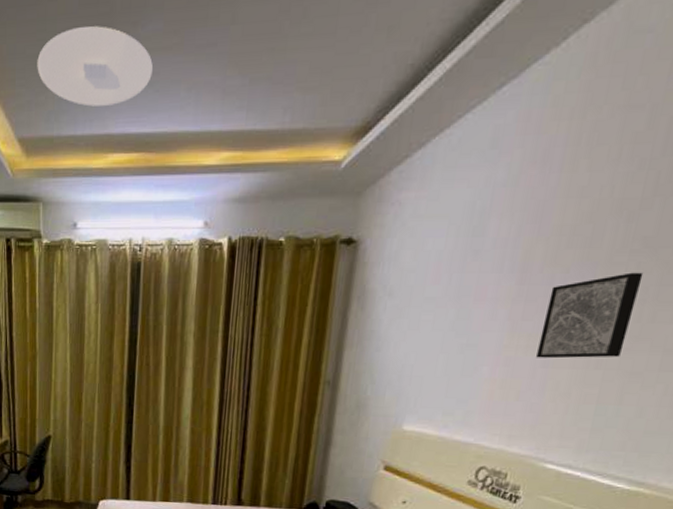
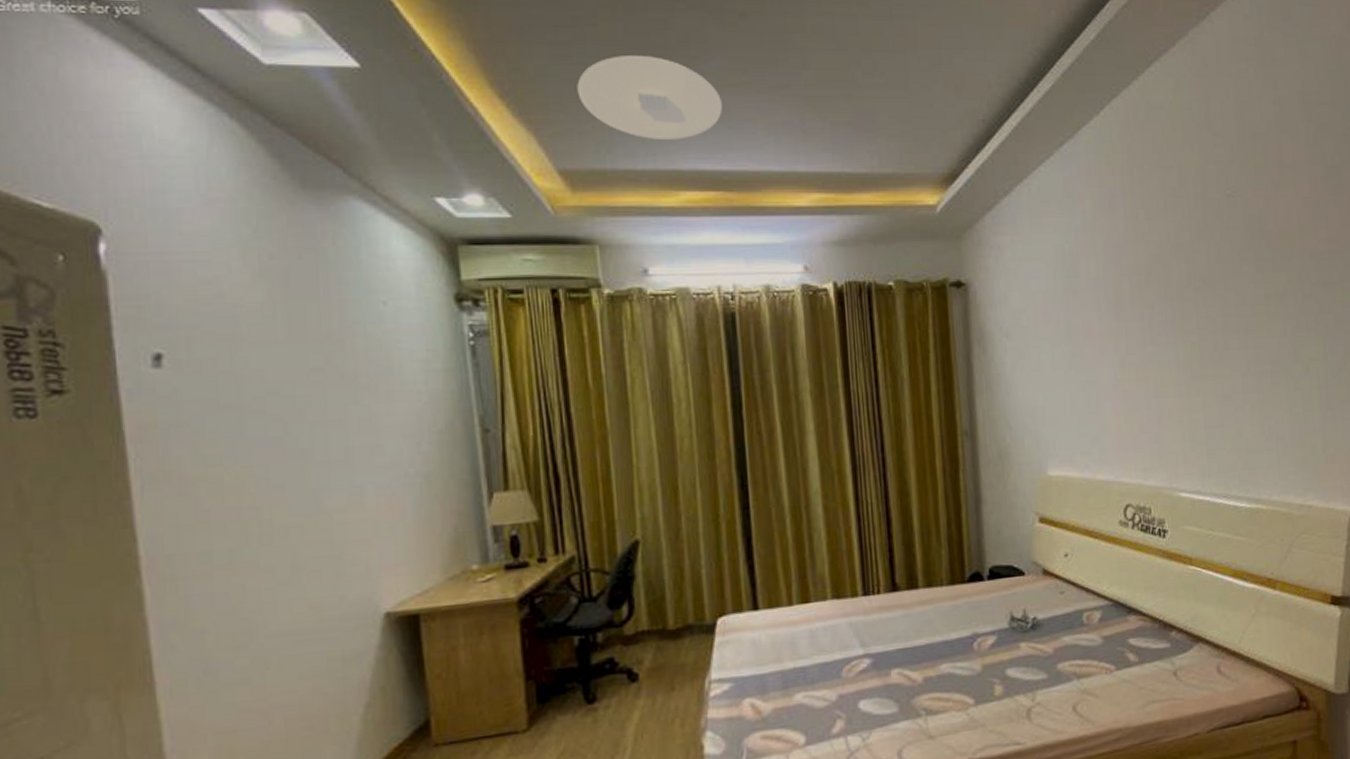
wall art: present [536,272,644,359] -> none [1144,306,1212,390]

